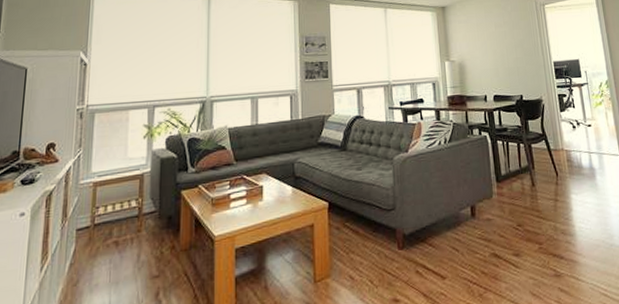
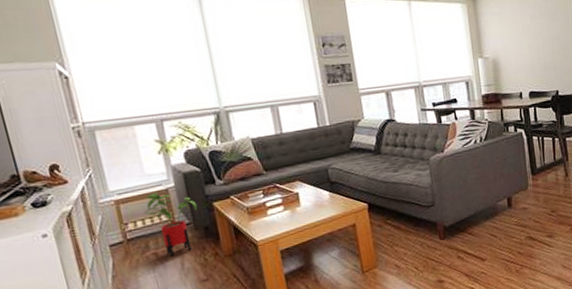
house plant: none [118,176,167,247] -> present [145,192,198,257]

